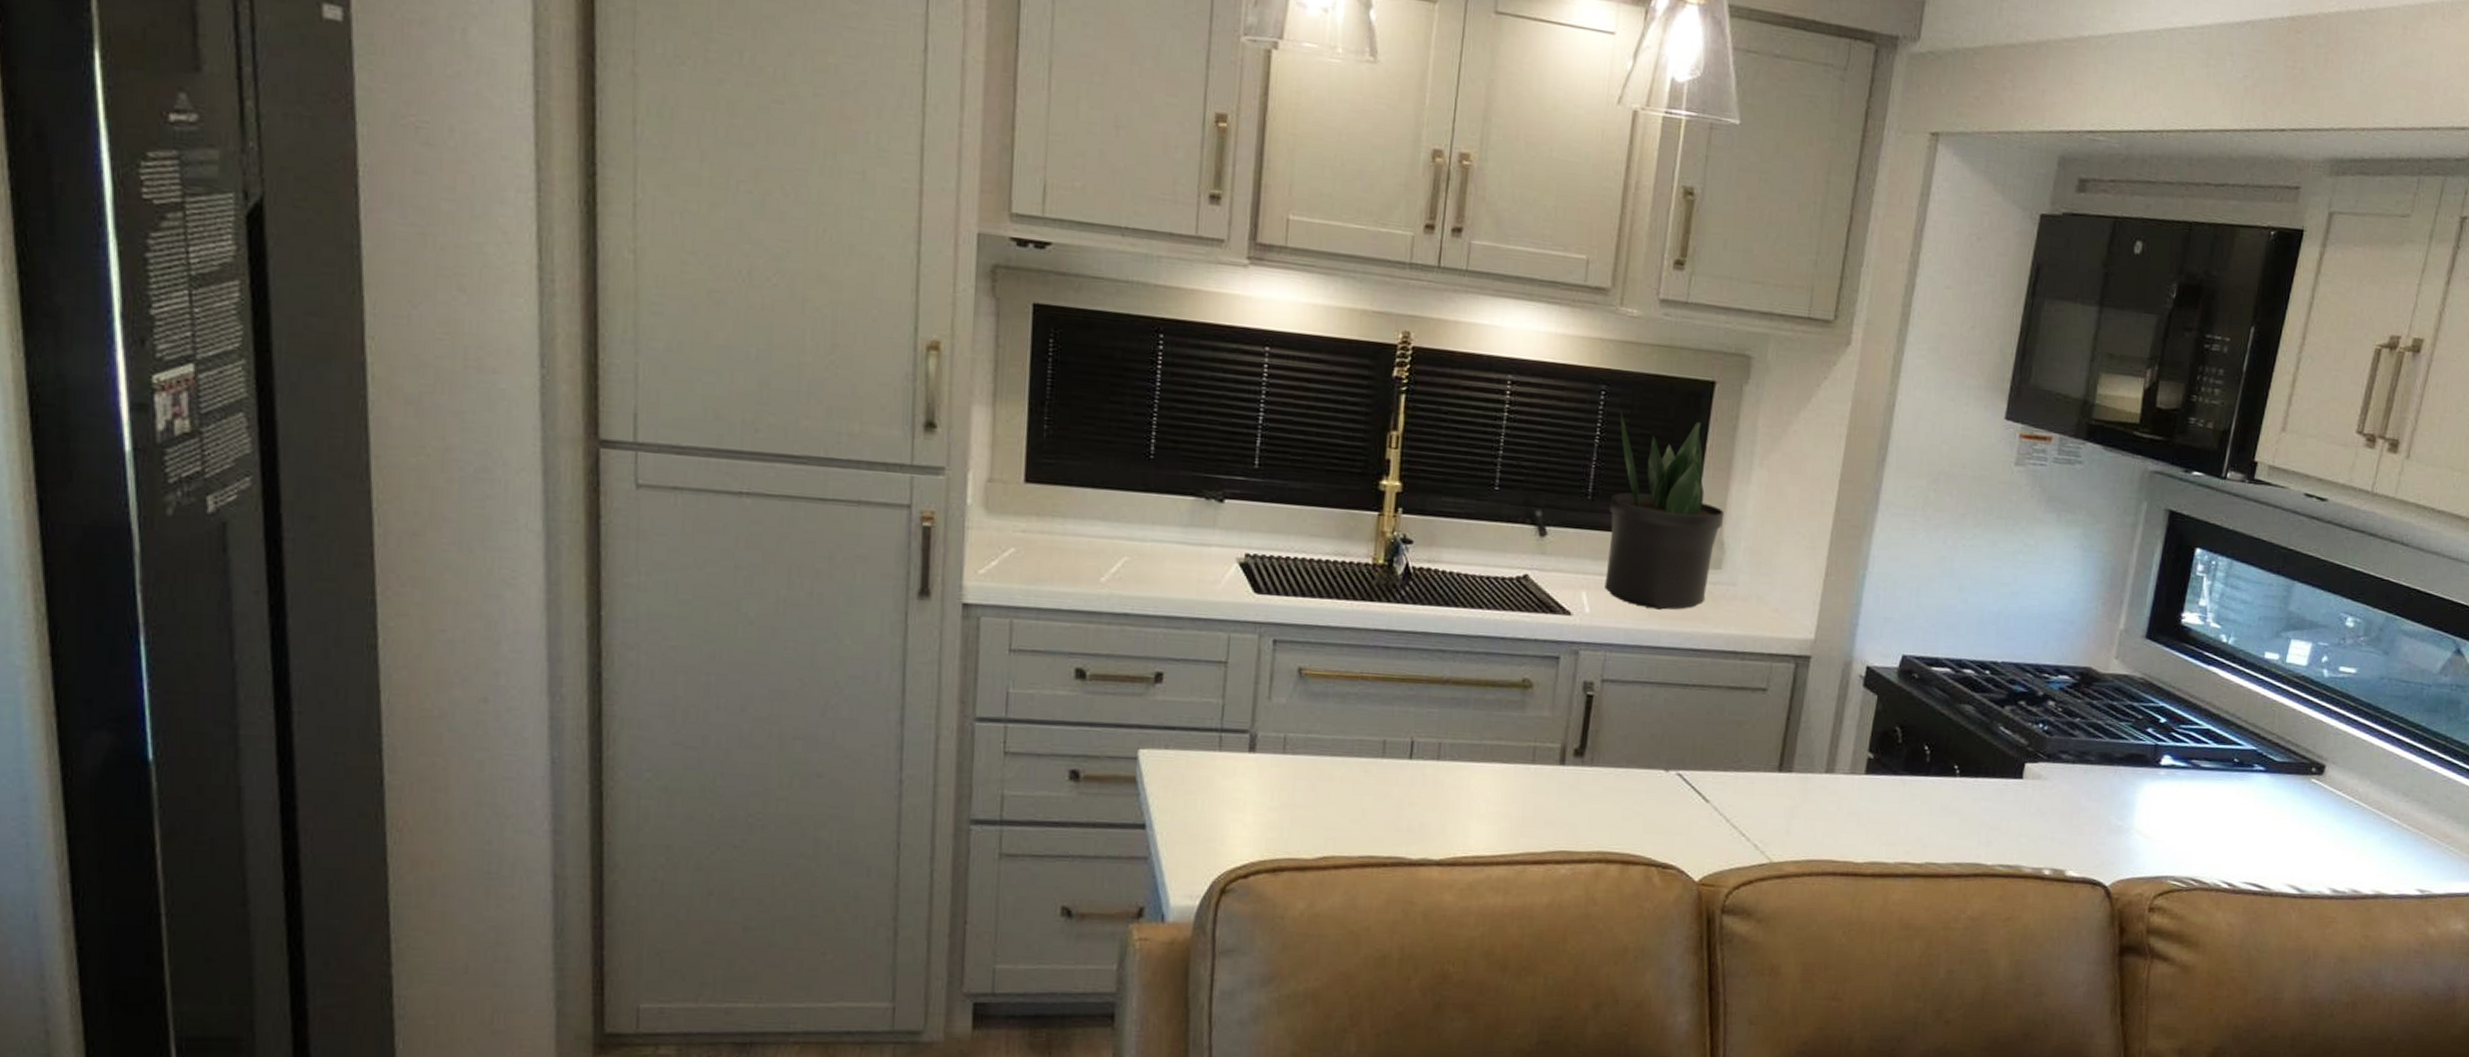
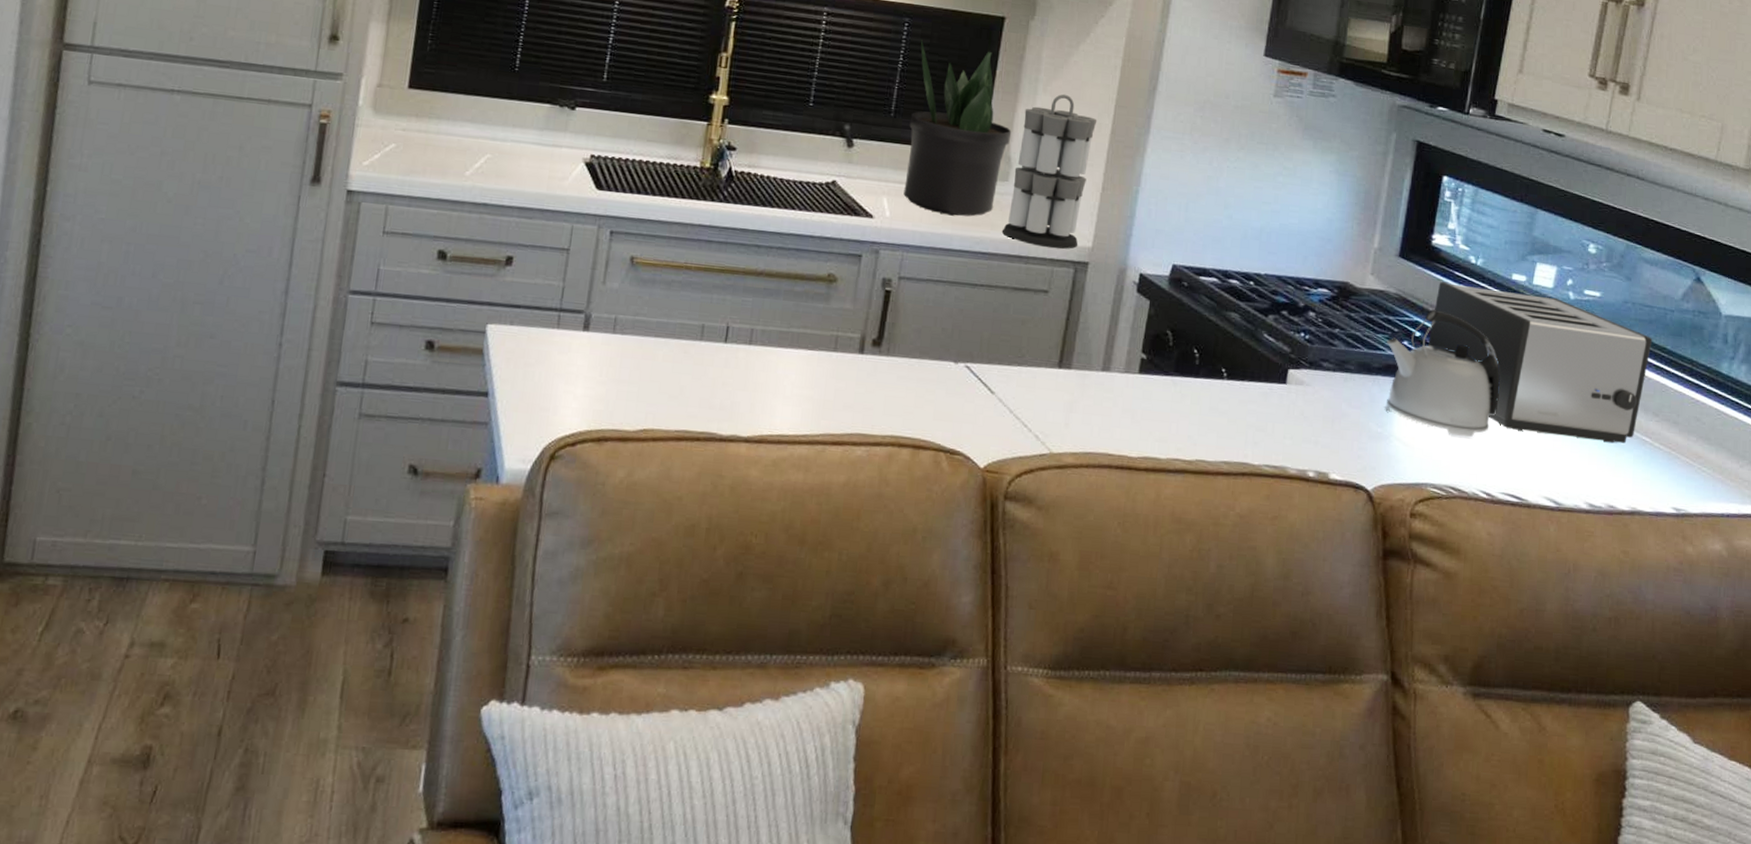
spice rack: none [1716,468,1820,643] -> present [1003,94,1097,250]
kettle: none [2126,693,2248,827] -> present [1385,309,1500,438]
toaster: none [2172,663,2407,826] -> present [1427,281,1652,444]

